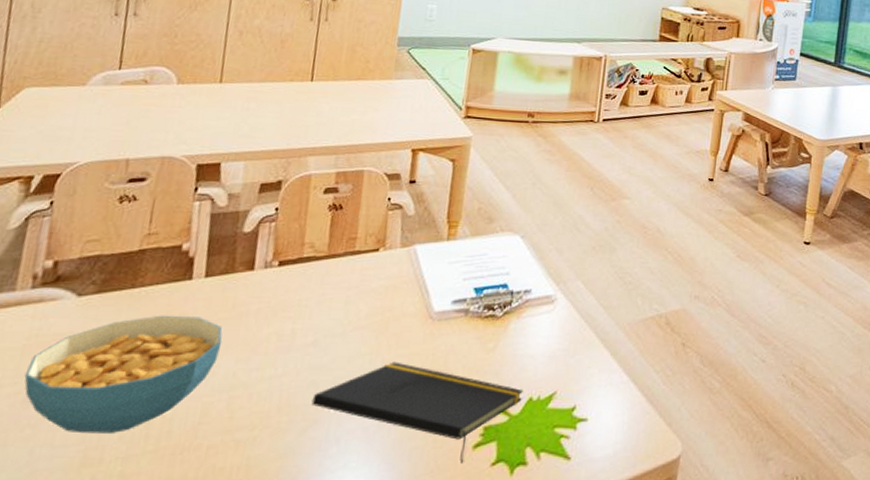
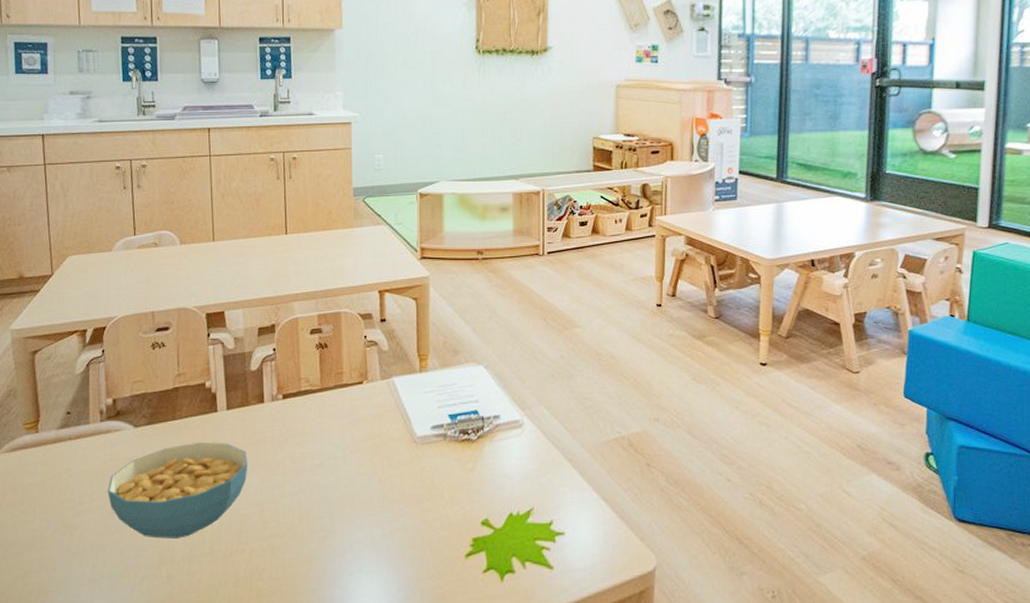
notepad: present [311,361,523,463] -> none [326,481,503,570]

